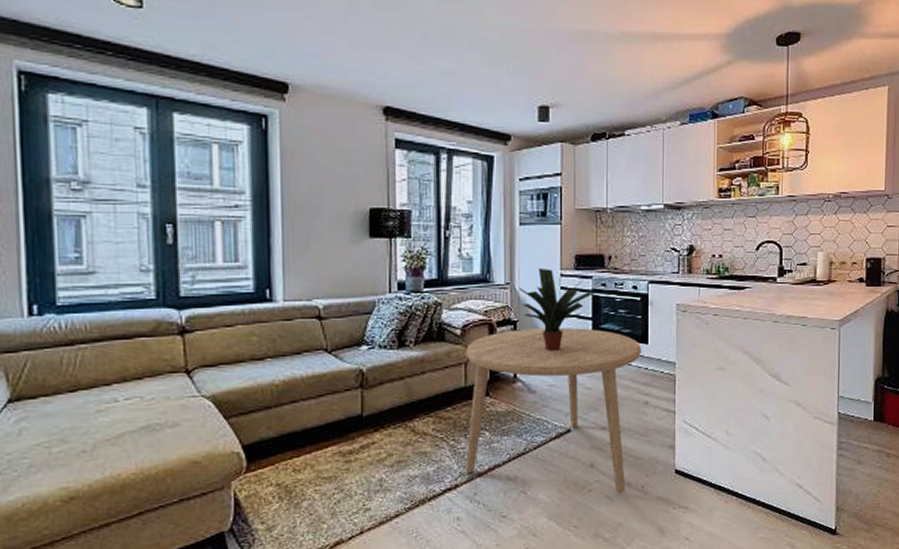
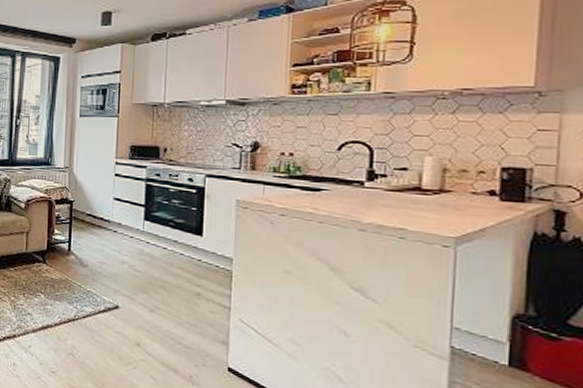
dining table: present [465,327,641,494] -> none [22,208,195,378]
potted plant: present [520,269,593,351] -> none [77,156,146,232]

